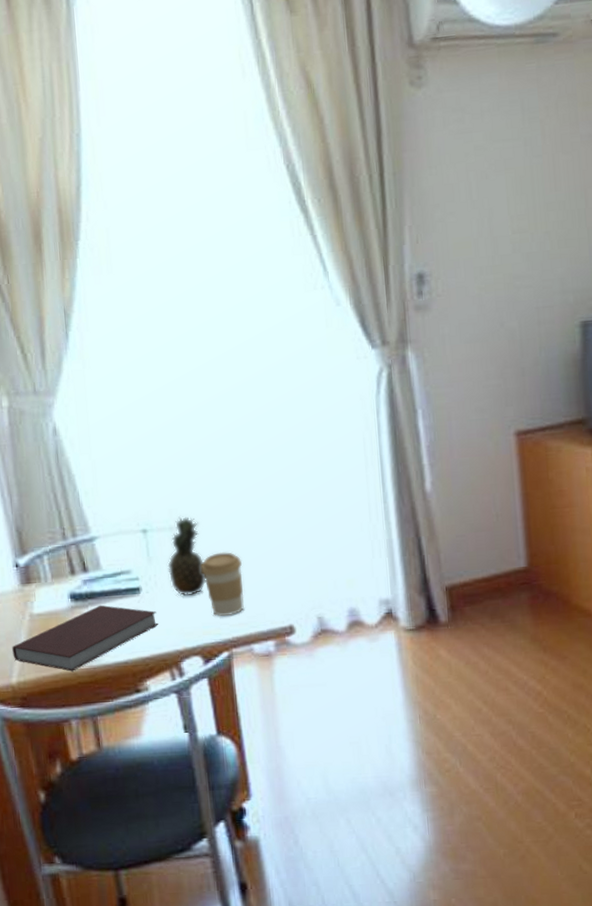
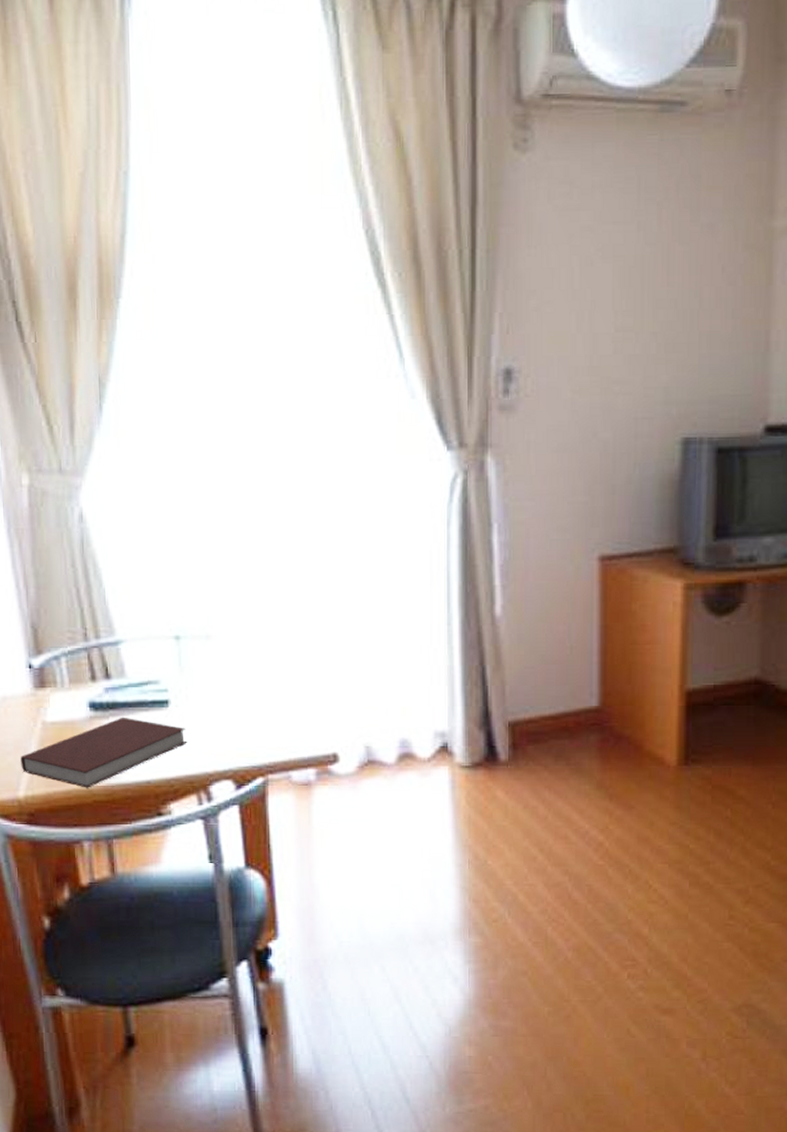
fruit: present [167,516,206,596] -> none [201,624,244,714]
coffee cup: present [200,552,244,617] -> none [238,667,286,739]

